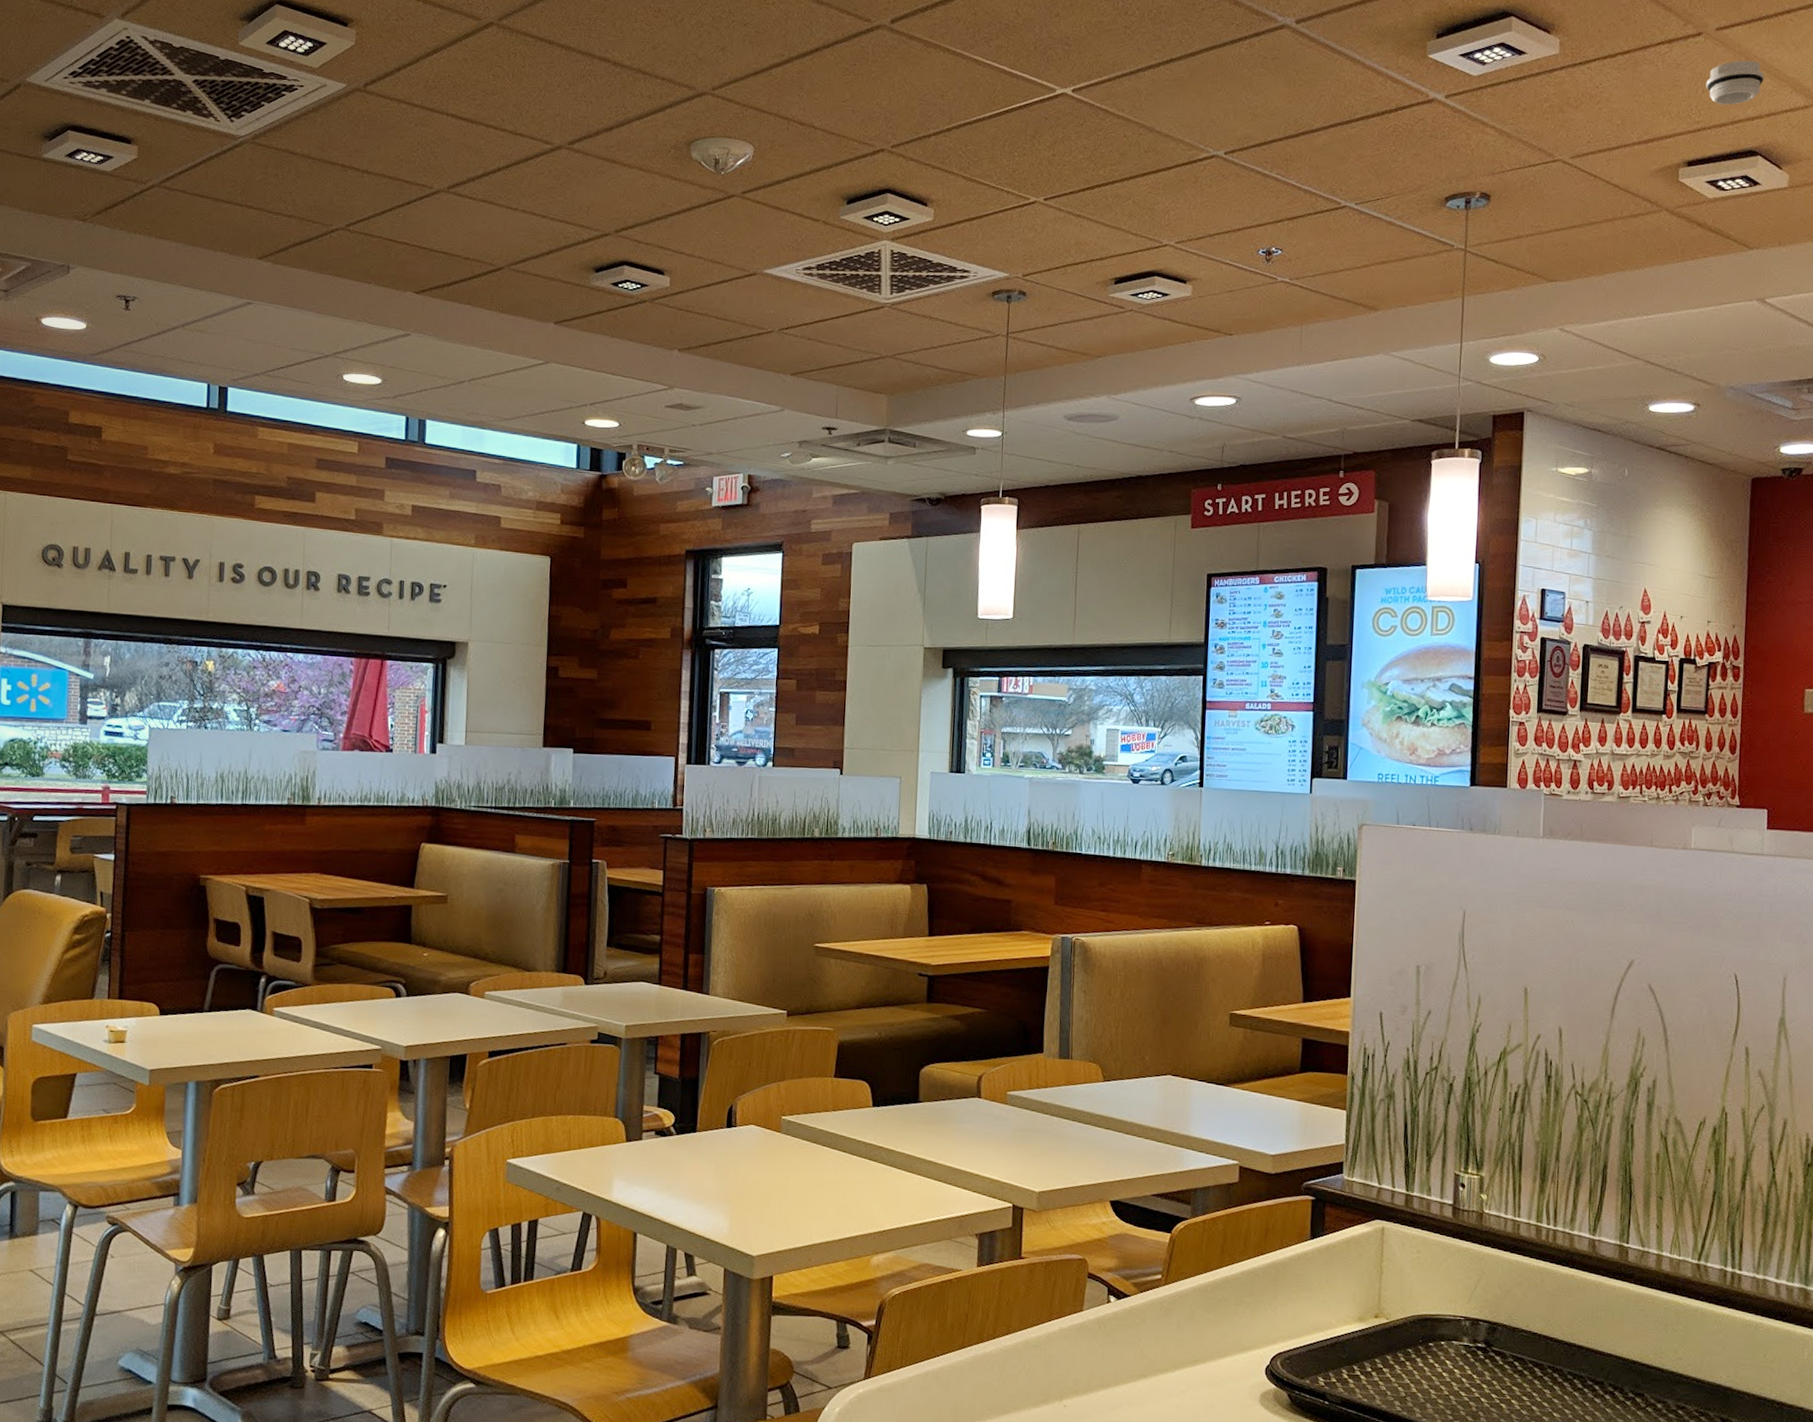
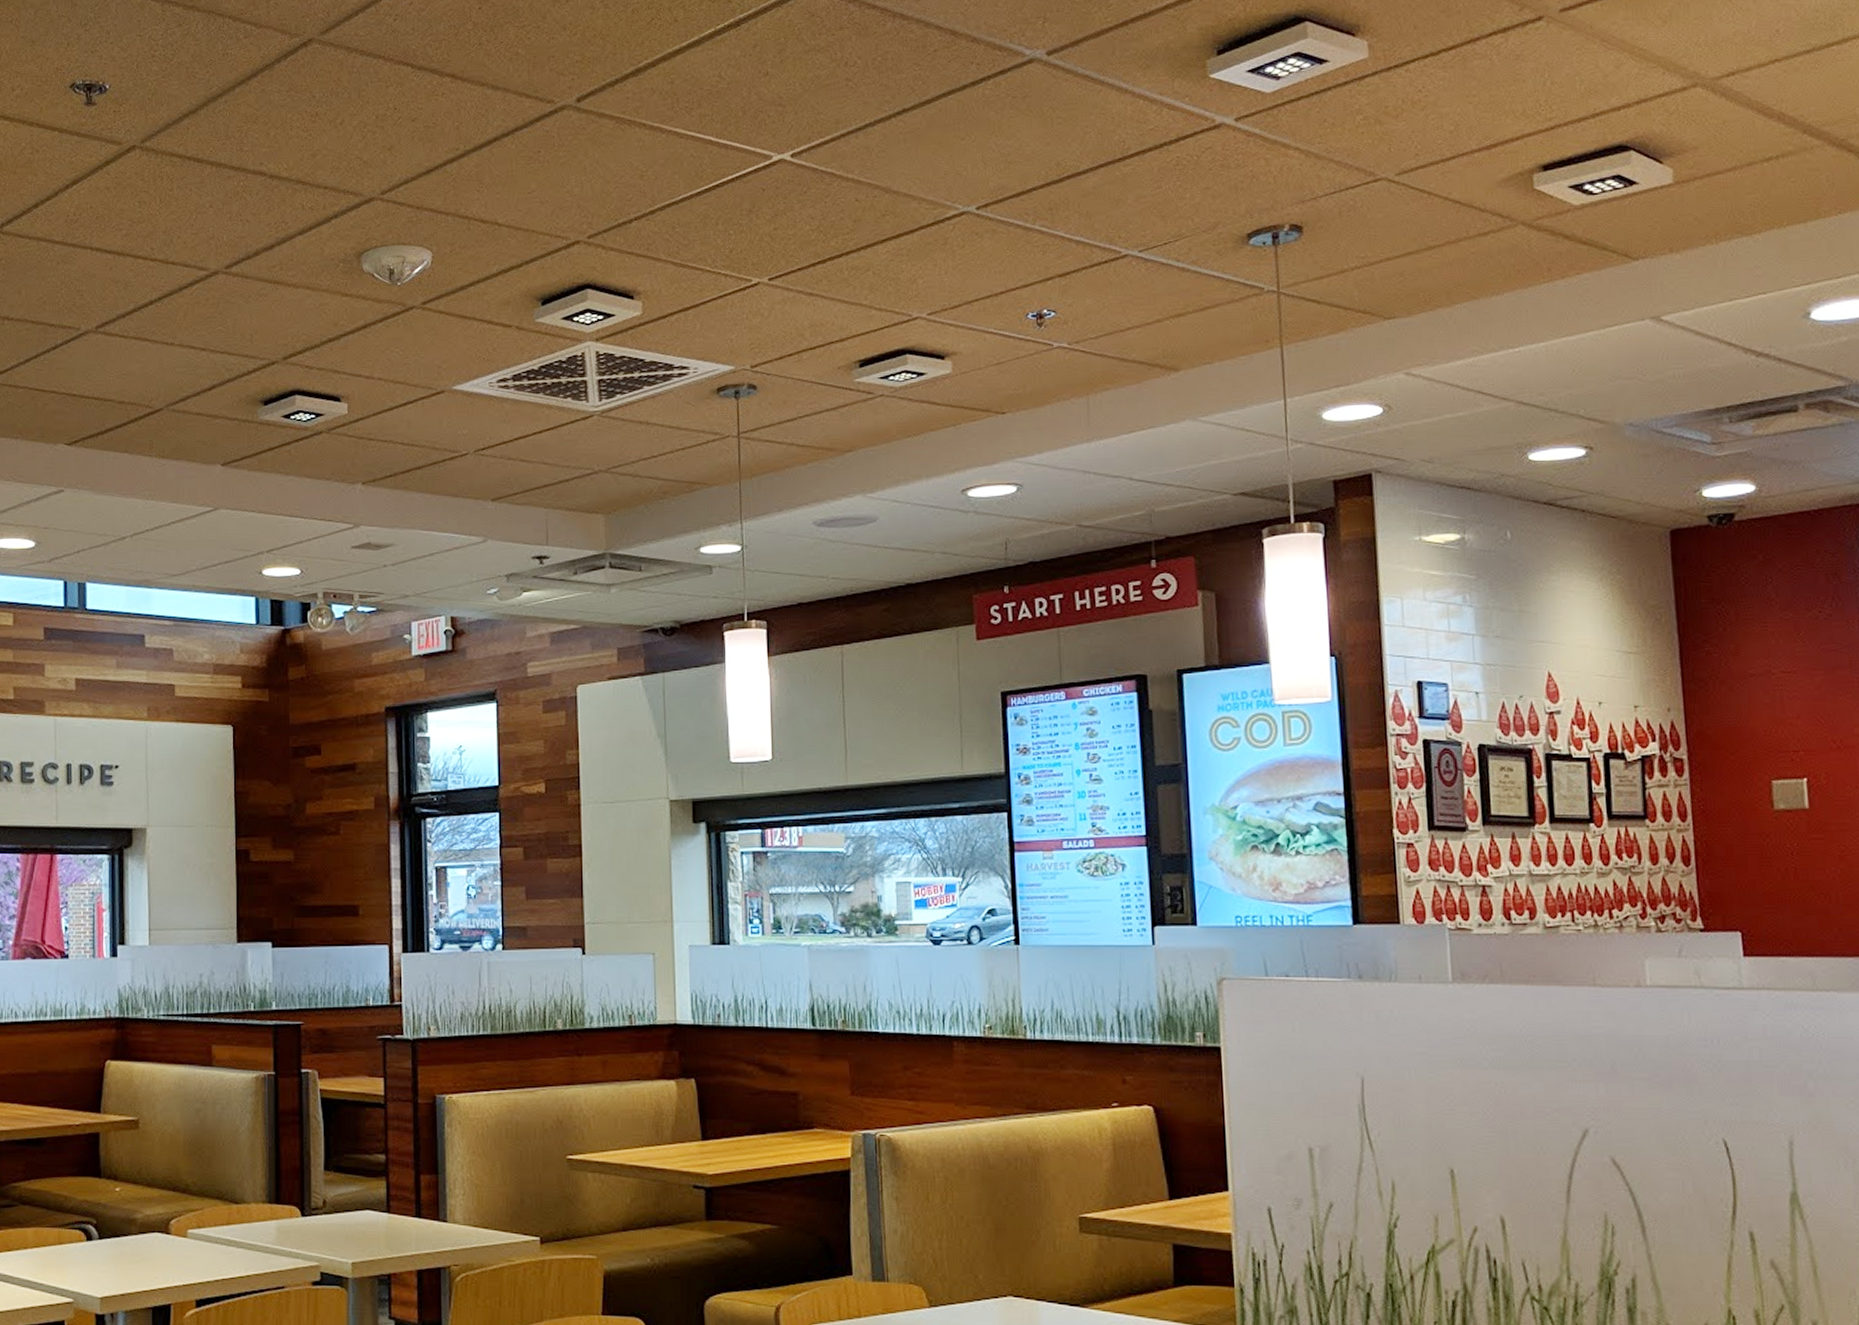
smoke detector: present [1706,60,1765,106] -> none [1554,42,1628,97]

